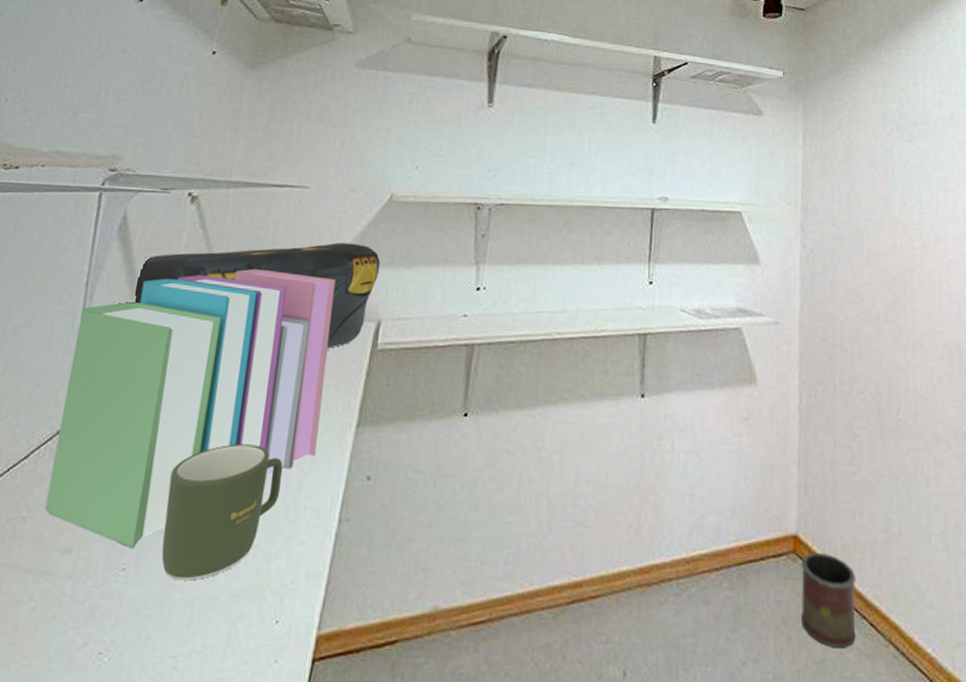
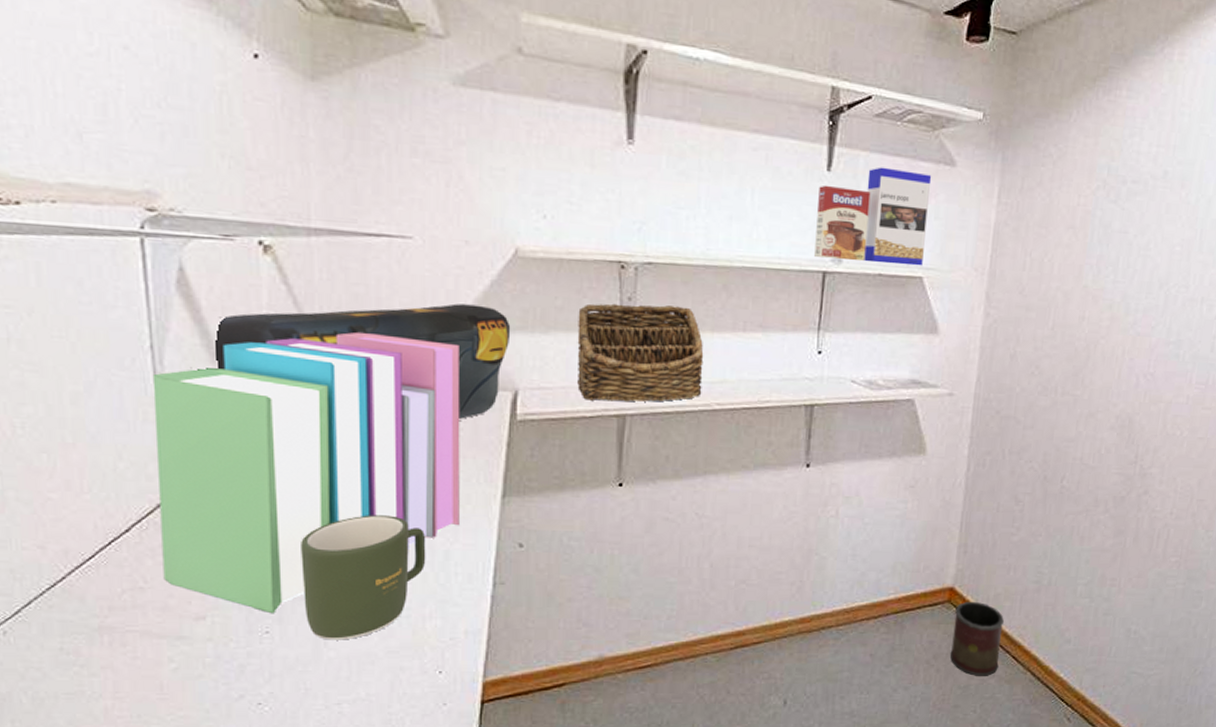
basket: none [433,240,546,332] -> present [577,303,704,402]
food box: none [643,134,691,199] -> present [814,185,871,262]
cereal box: none [687,118,743,202] -> present [864,167,932,266]

